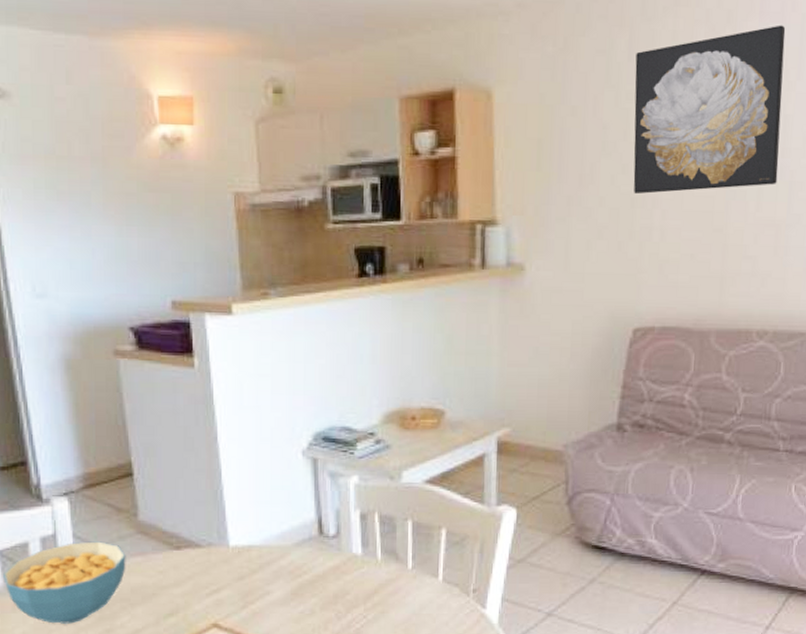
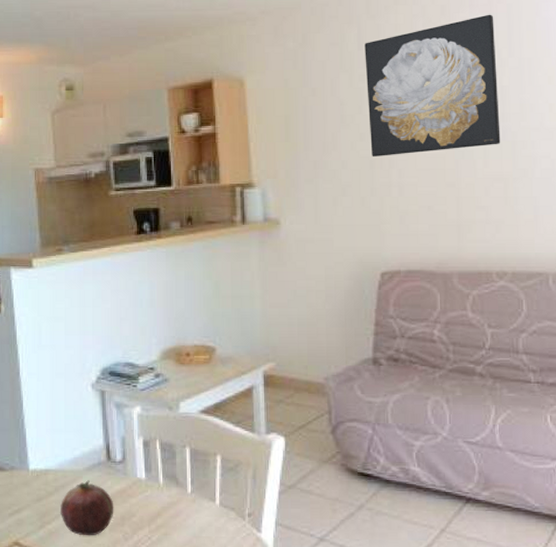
fruit: none [266,556,326,616] -> present [60,480,114,536]

